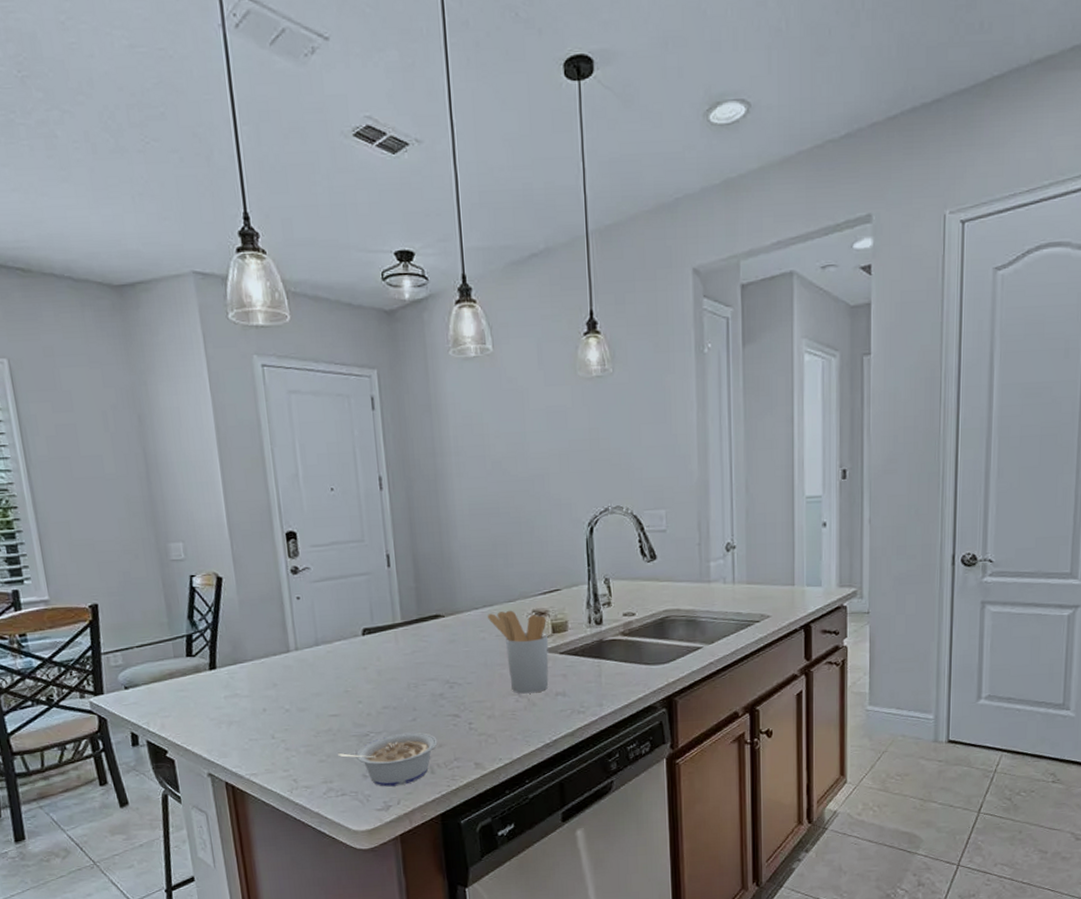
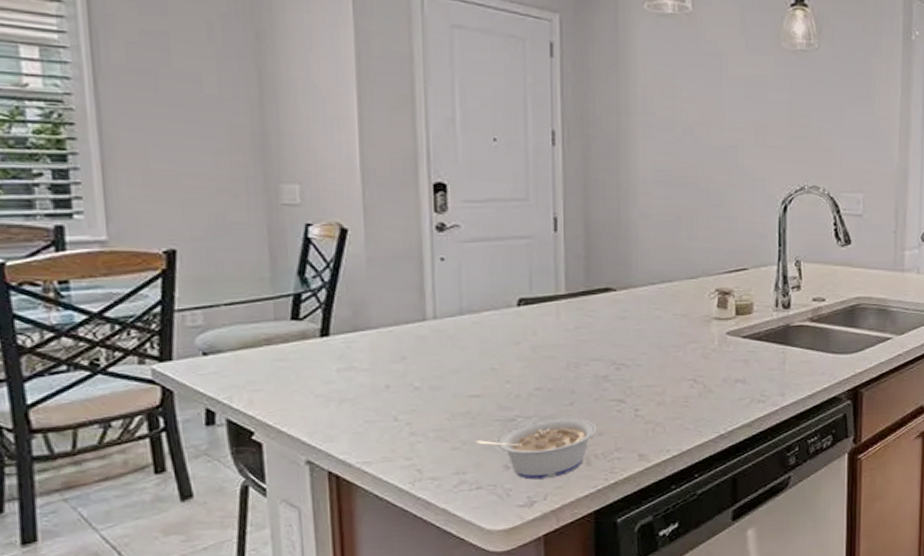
utensil holder: present [488,610,549,694] -> none [666,287,731,379]

